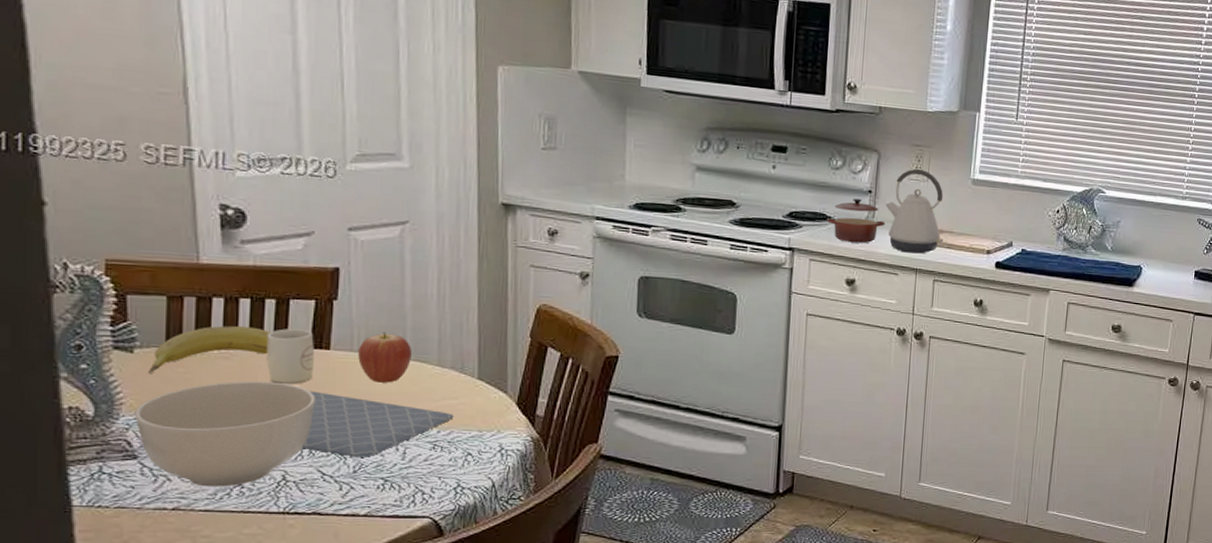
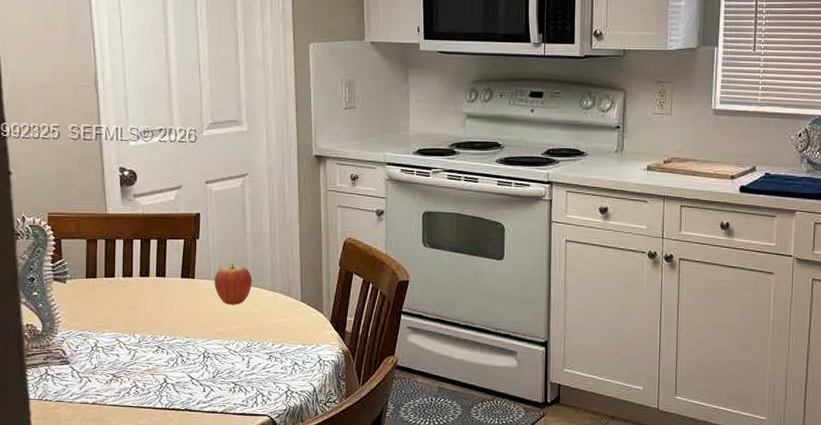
bowl: present [134,381,316,487] -> none [67,304,185,387]
fruit: present [147,326,271,373] -> none [75,261,154,298]
mug: present [266,329,315,384] -> none [152,262,185,306]
placemat: present [303,391,454,457] -> none [177,312,284,365]
saucepan: present [827,198,886,244] -> none [580,134,634,175]
kettle: present [885,168,944,254] -> none [633,103,689,182]

